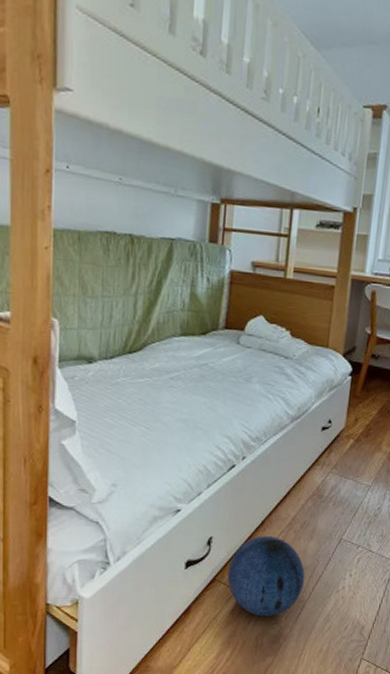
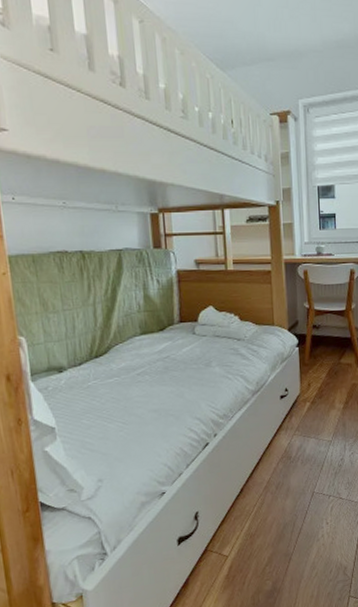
ball: present [227,536,305,617] -> none [217,501,287,576]

